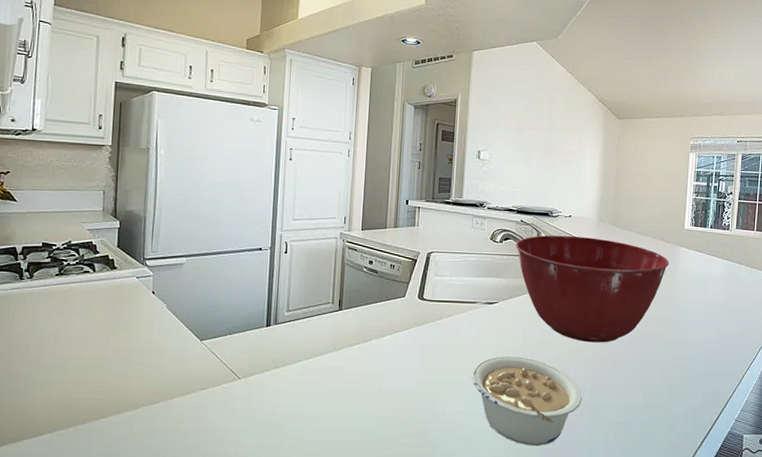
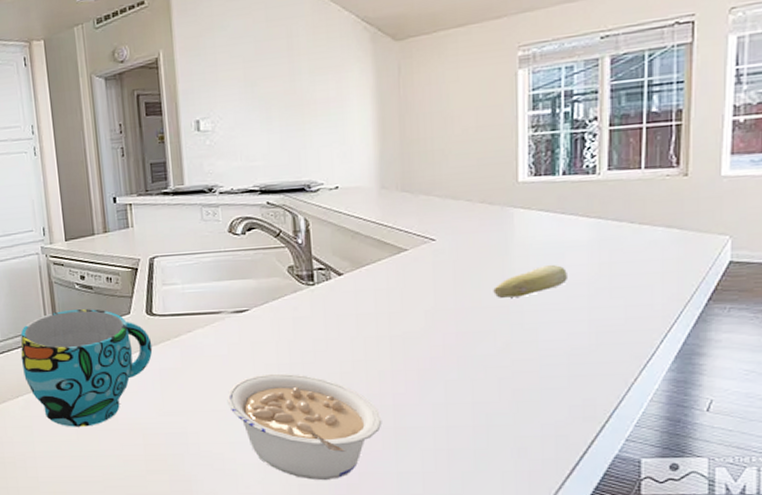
cup: none [305,289,419,393] -> present [20,309,153,427]
mixing bowl: present [515,235,669,343] -> none [263,212,497,350]
fruit: none [663,289,709,311] -> present [493,264,567,298]

